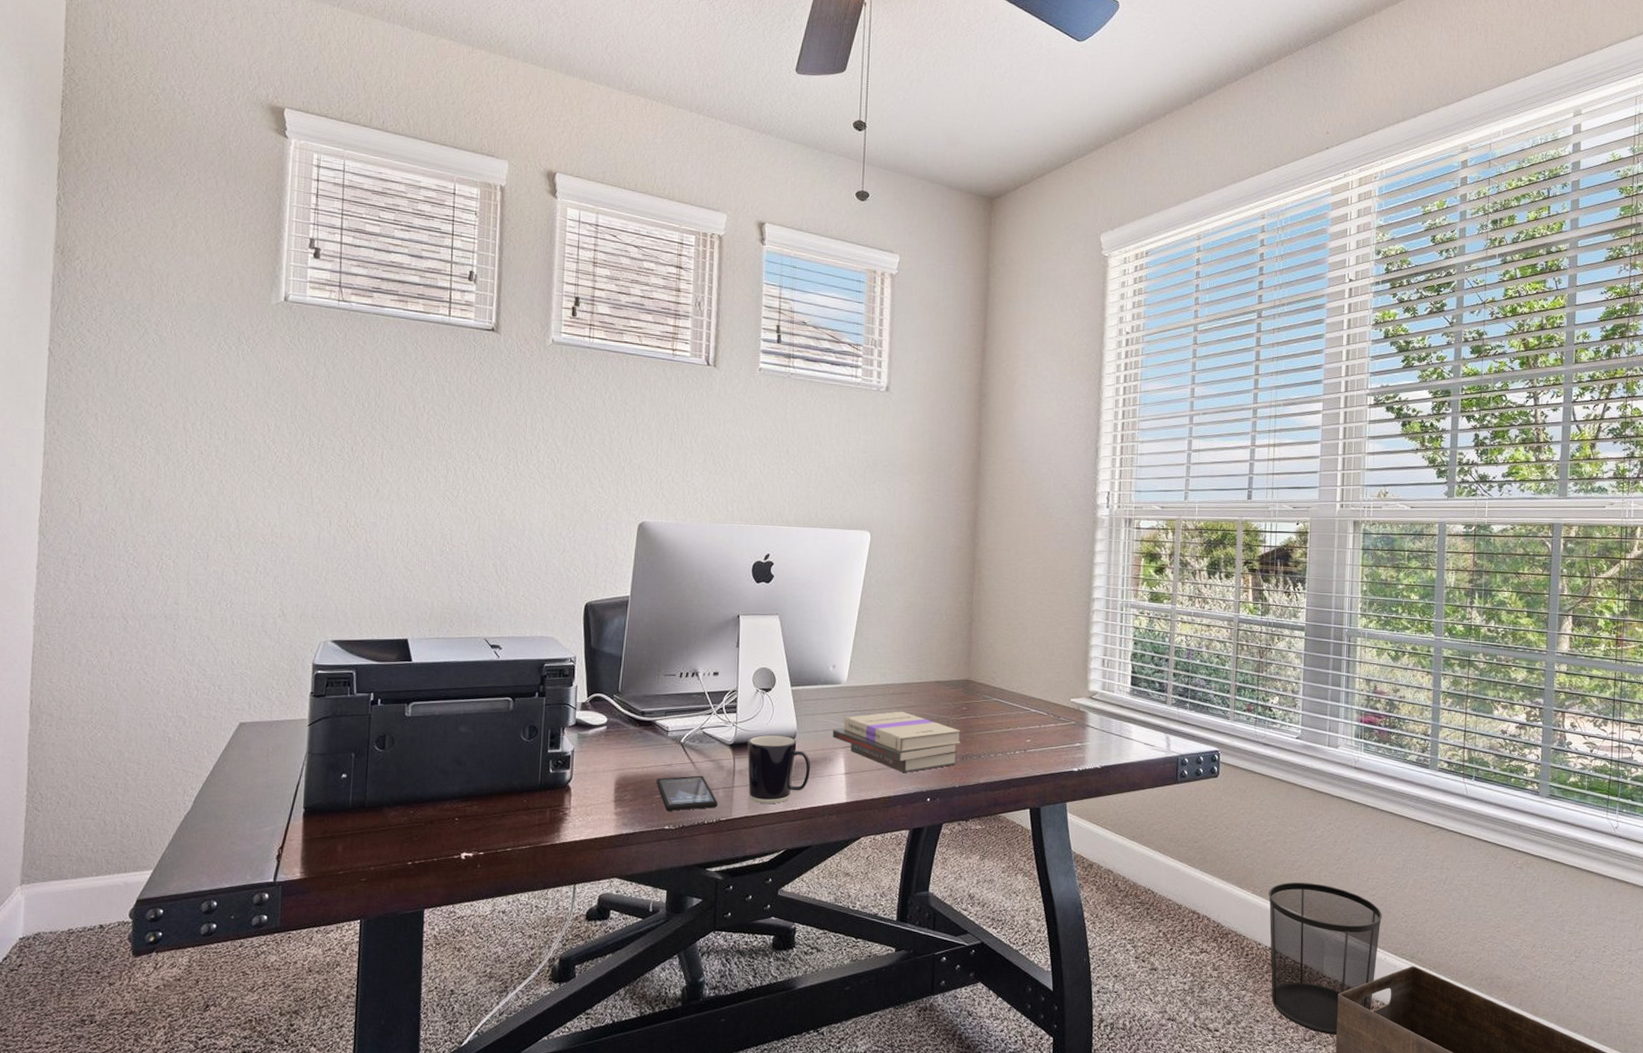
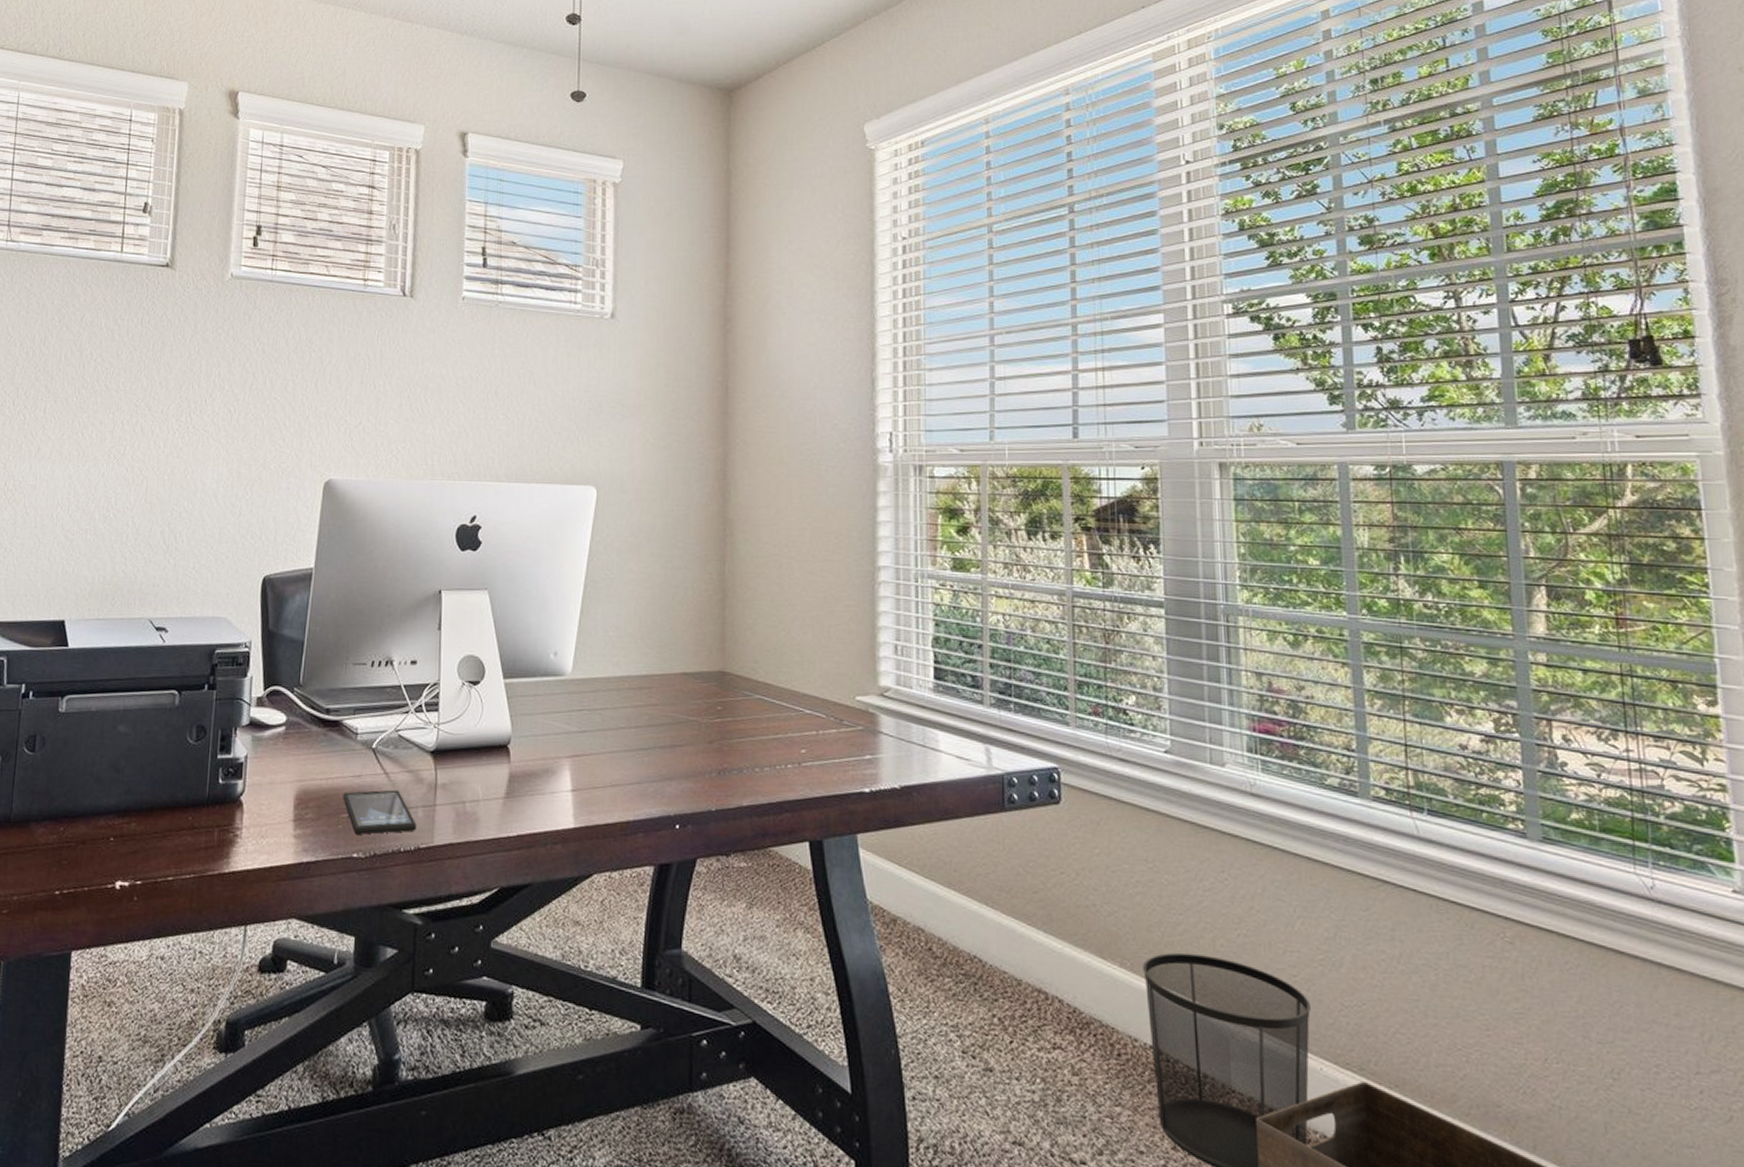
mug: present [747,734,811,804] -> none [452,739,530,829]
books: present [832,711,961,774] -> none [555,710,716,792]

